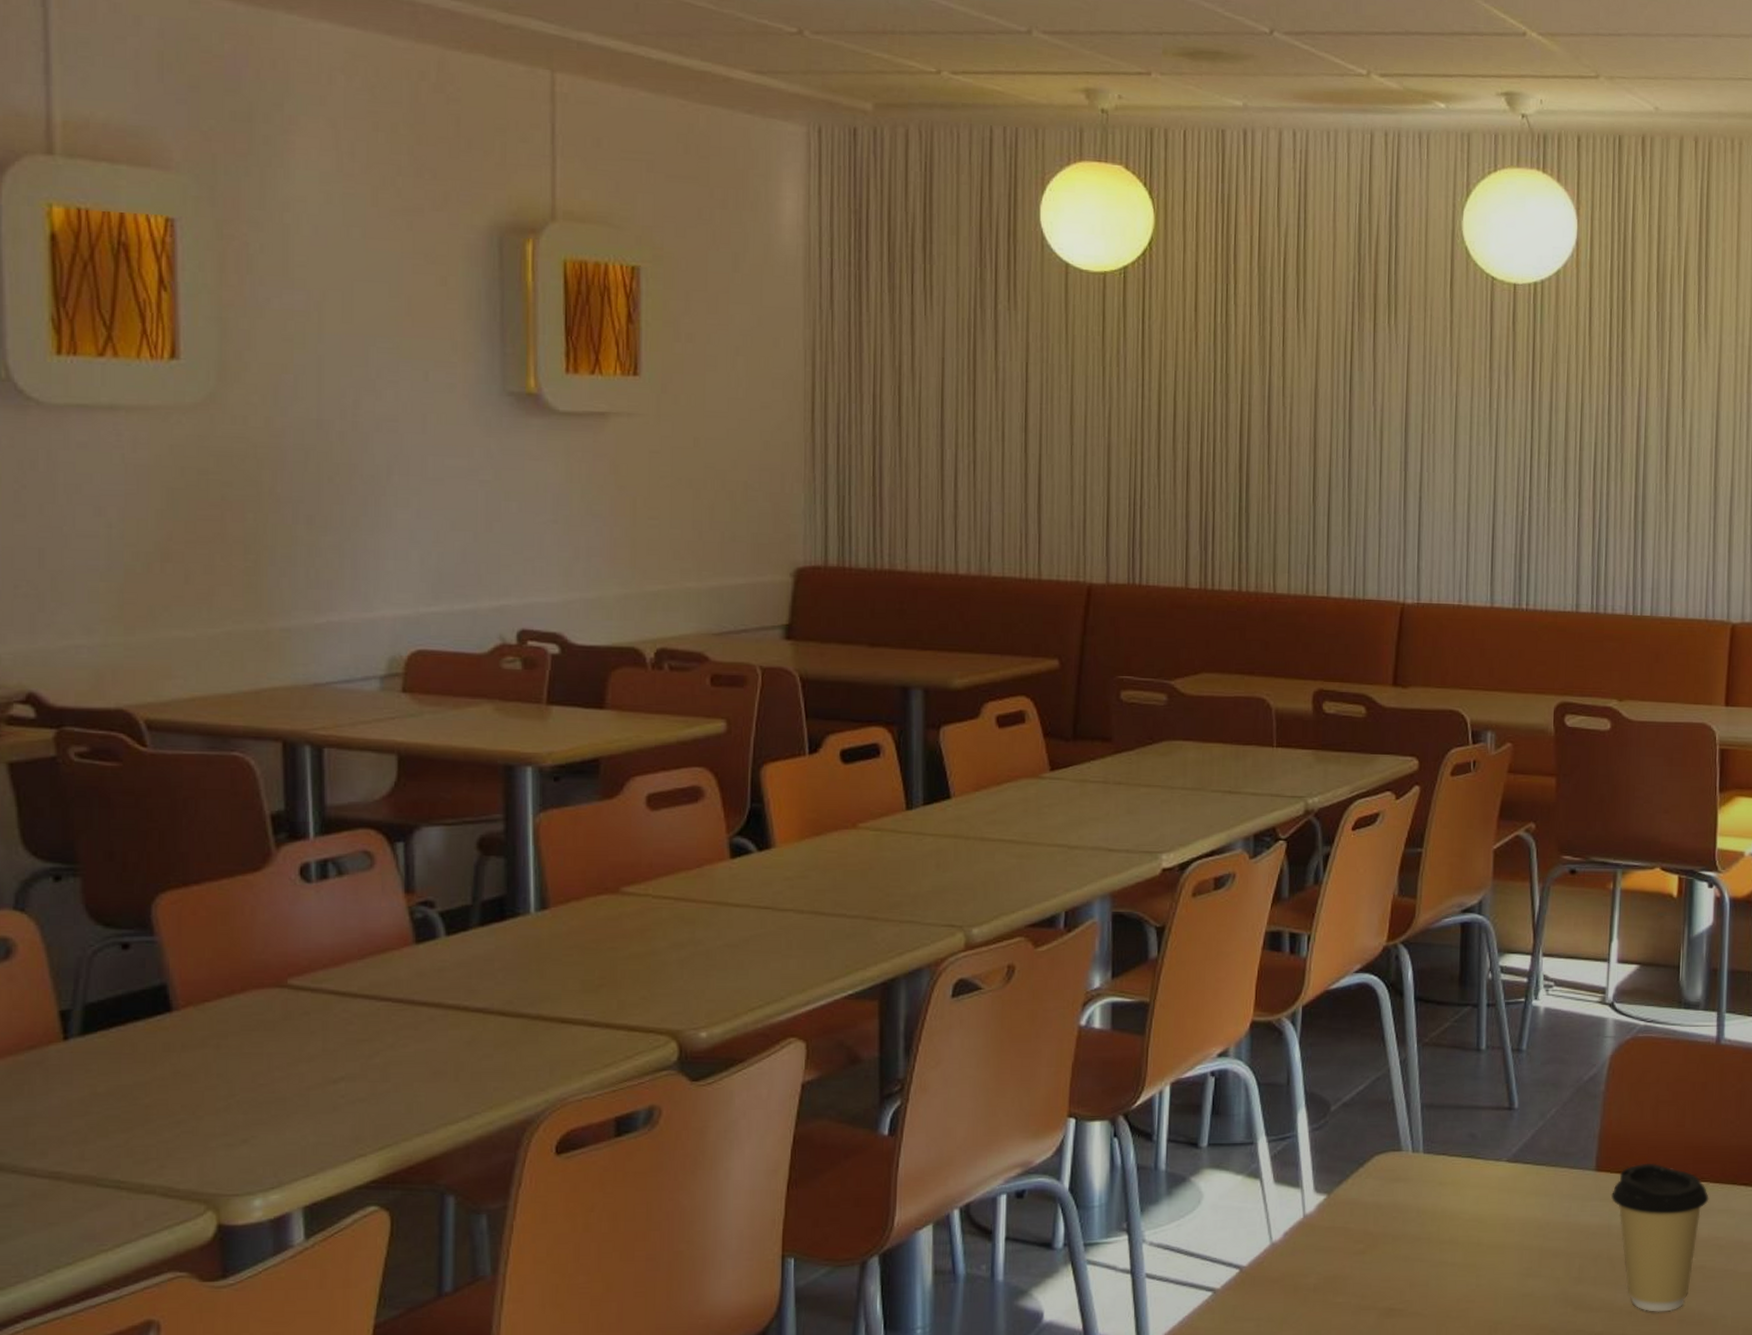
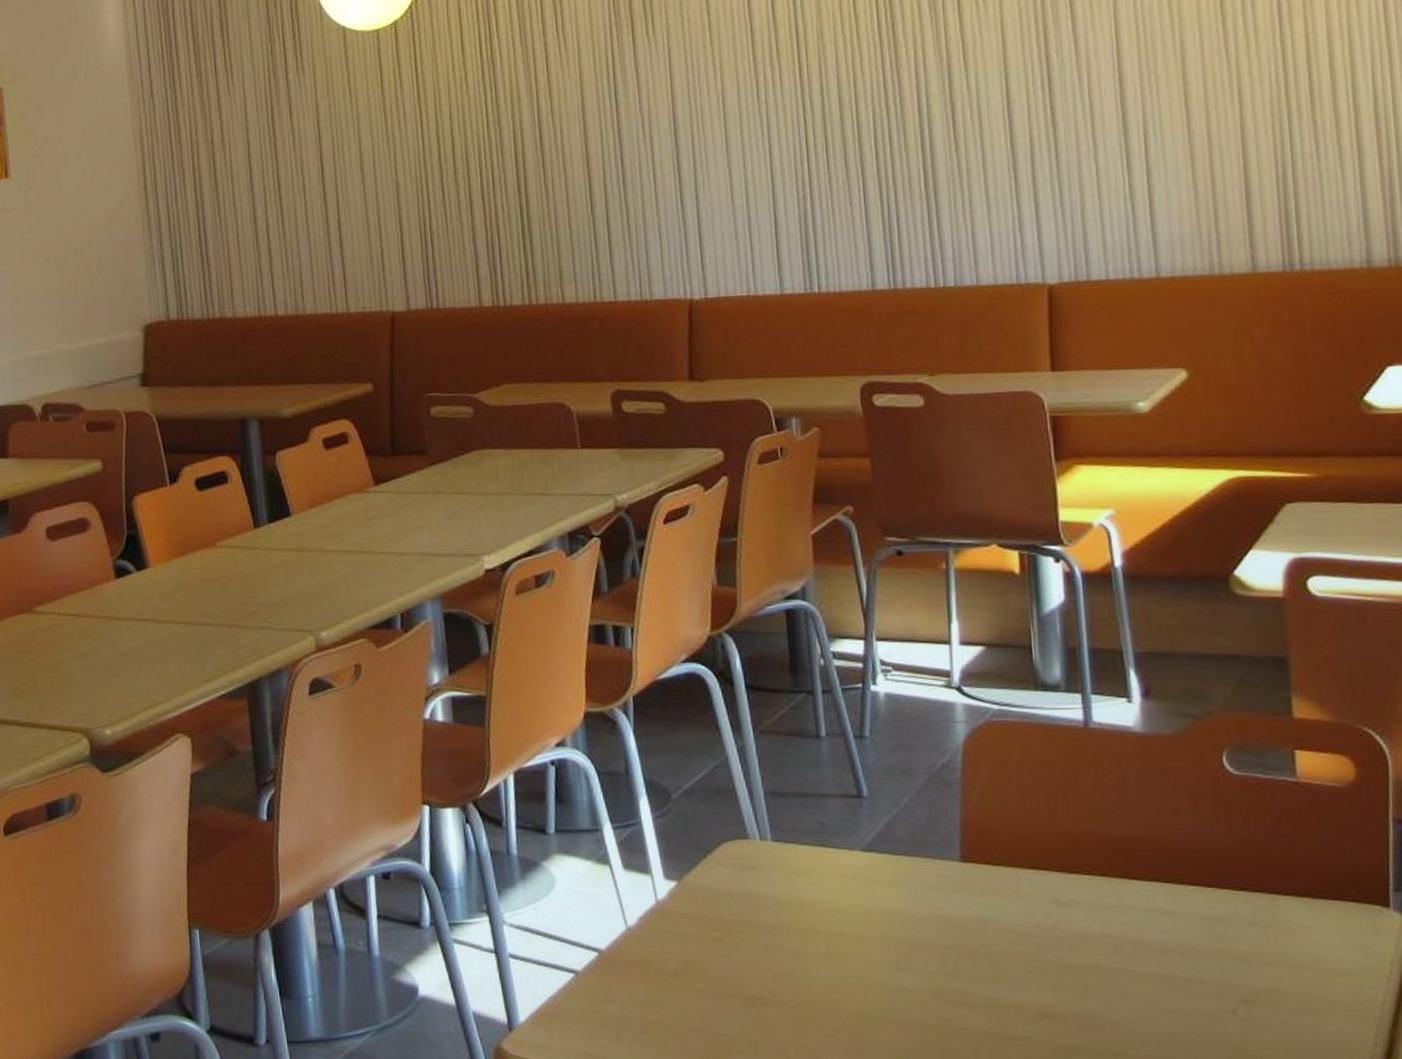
coffee cup: present [1610,1163,1709,1312] -> none [981,854,1096,1013]

